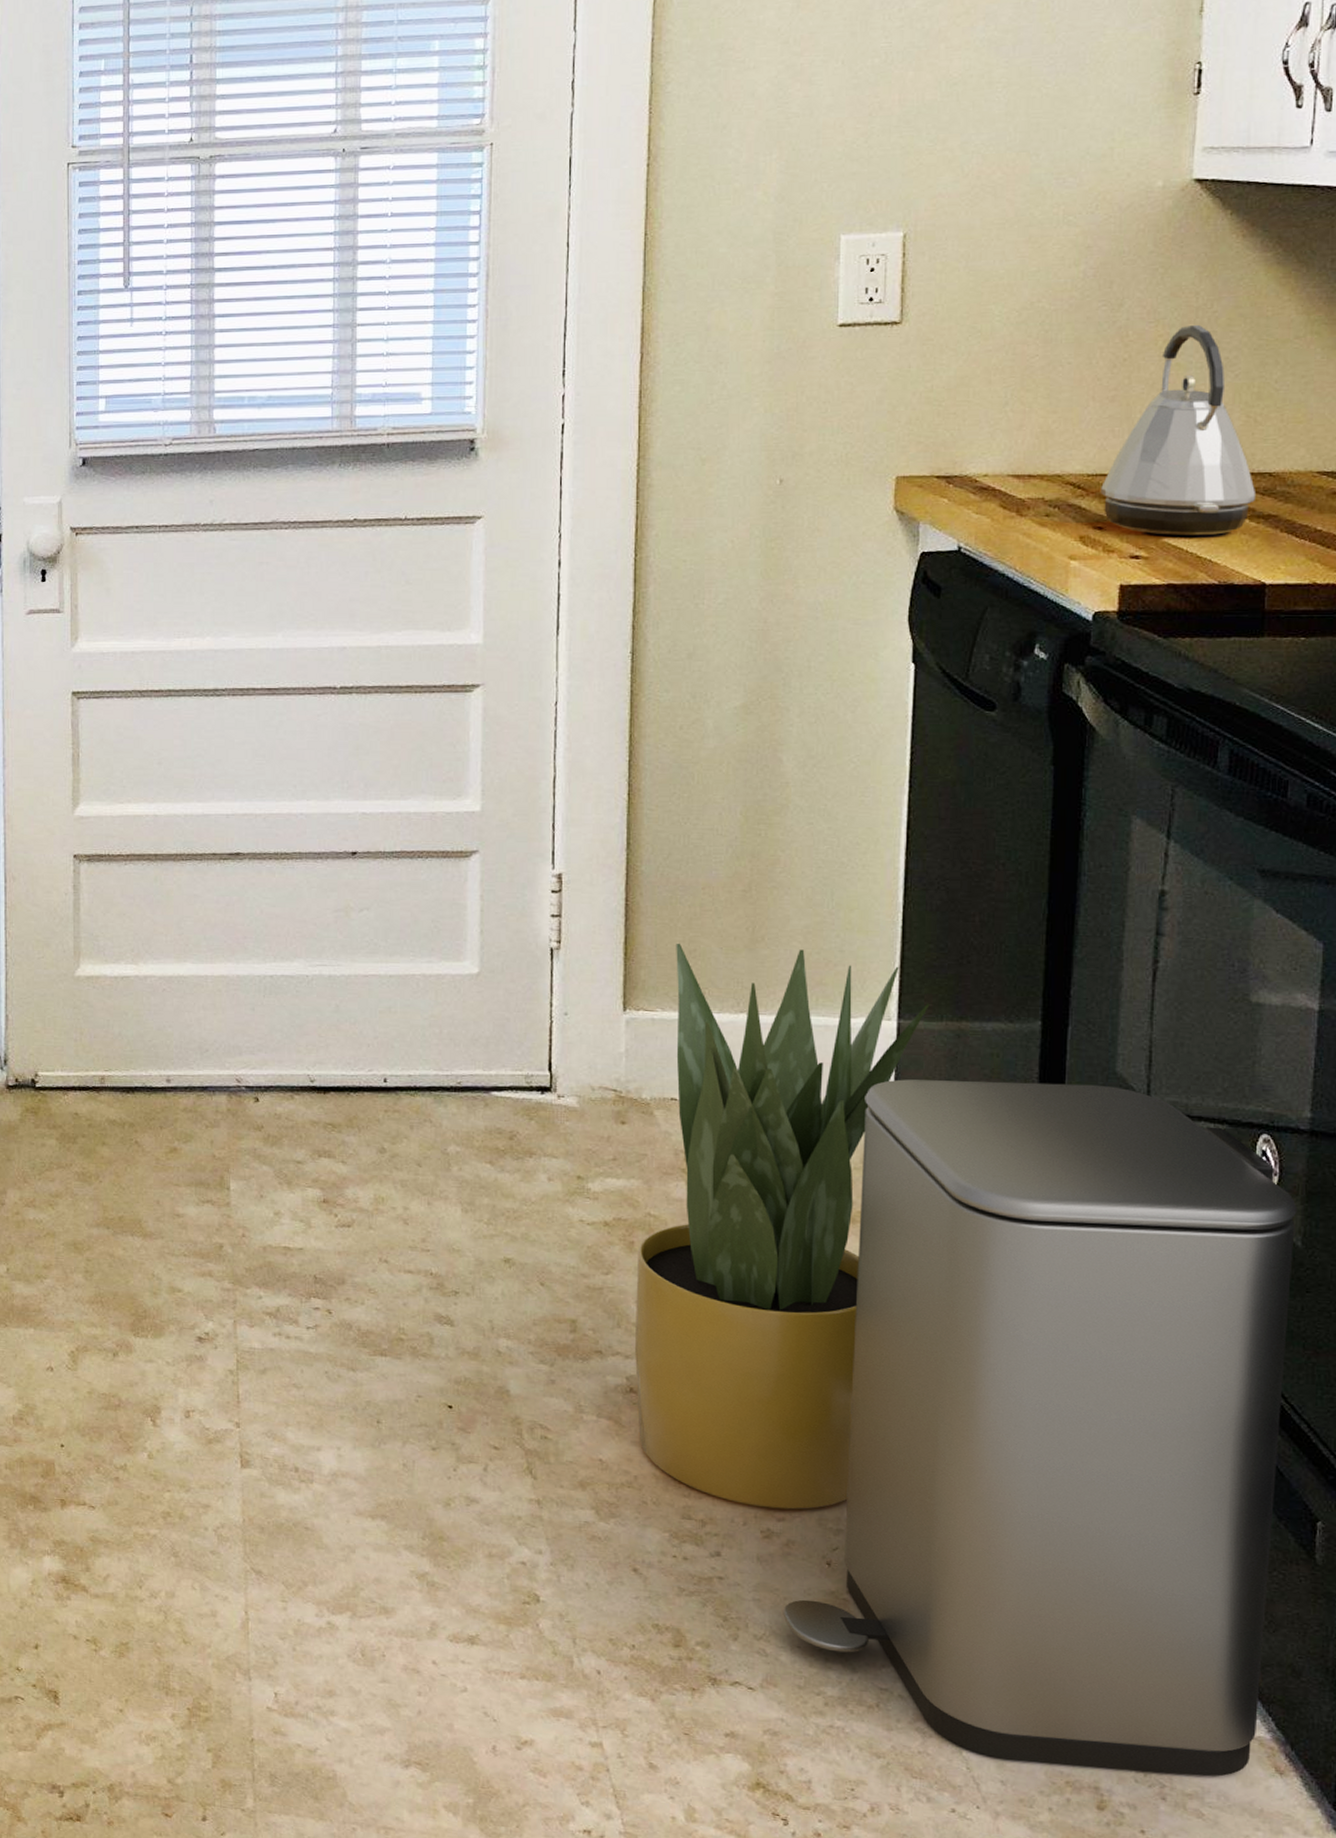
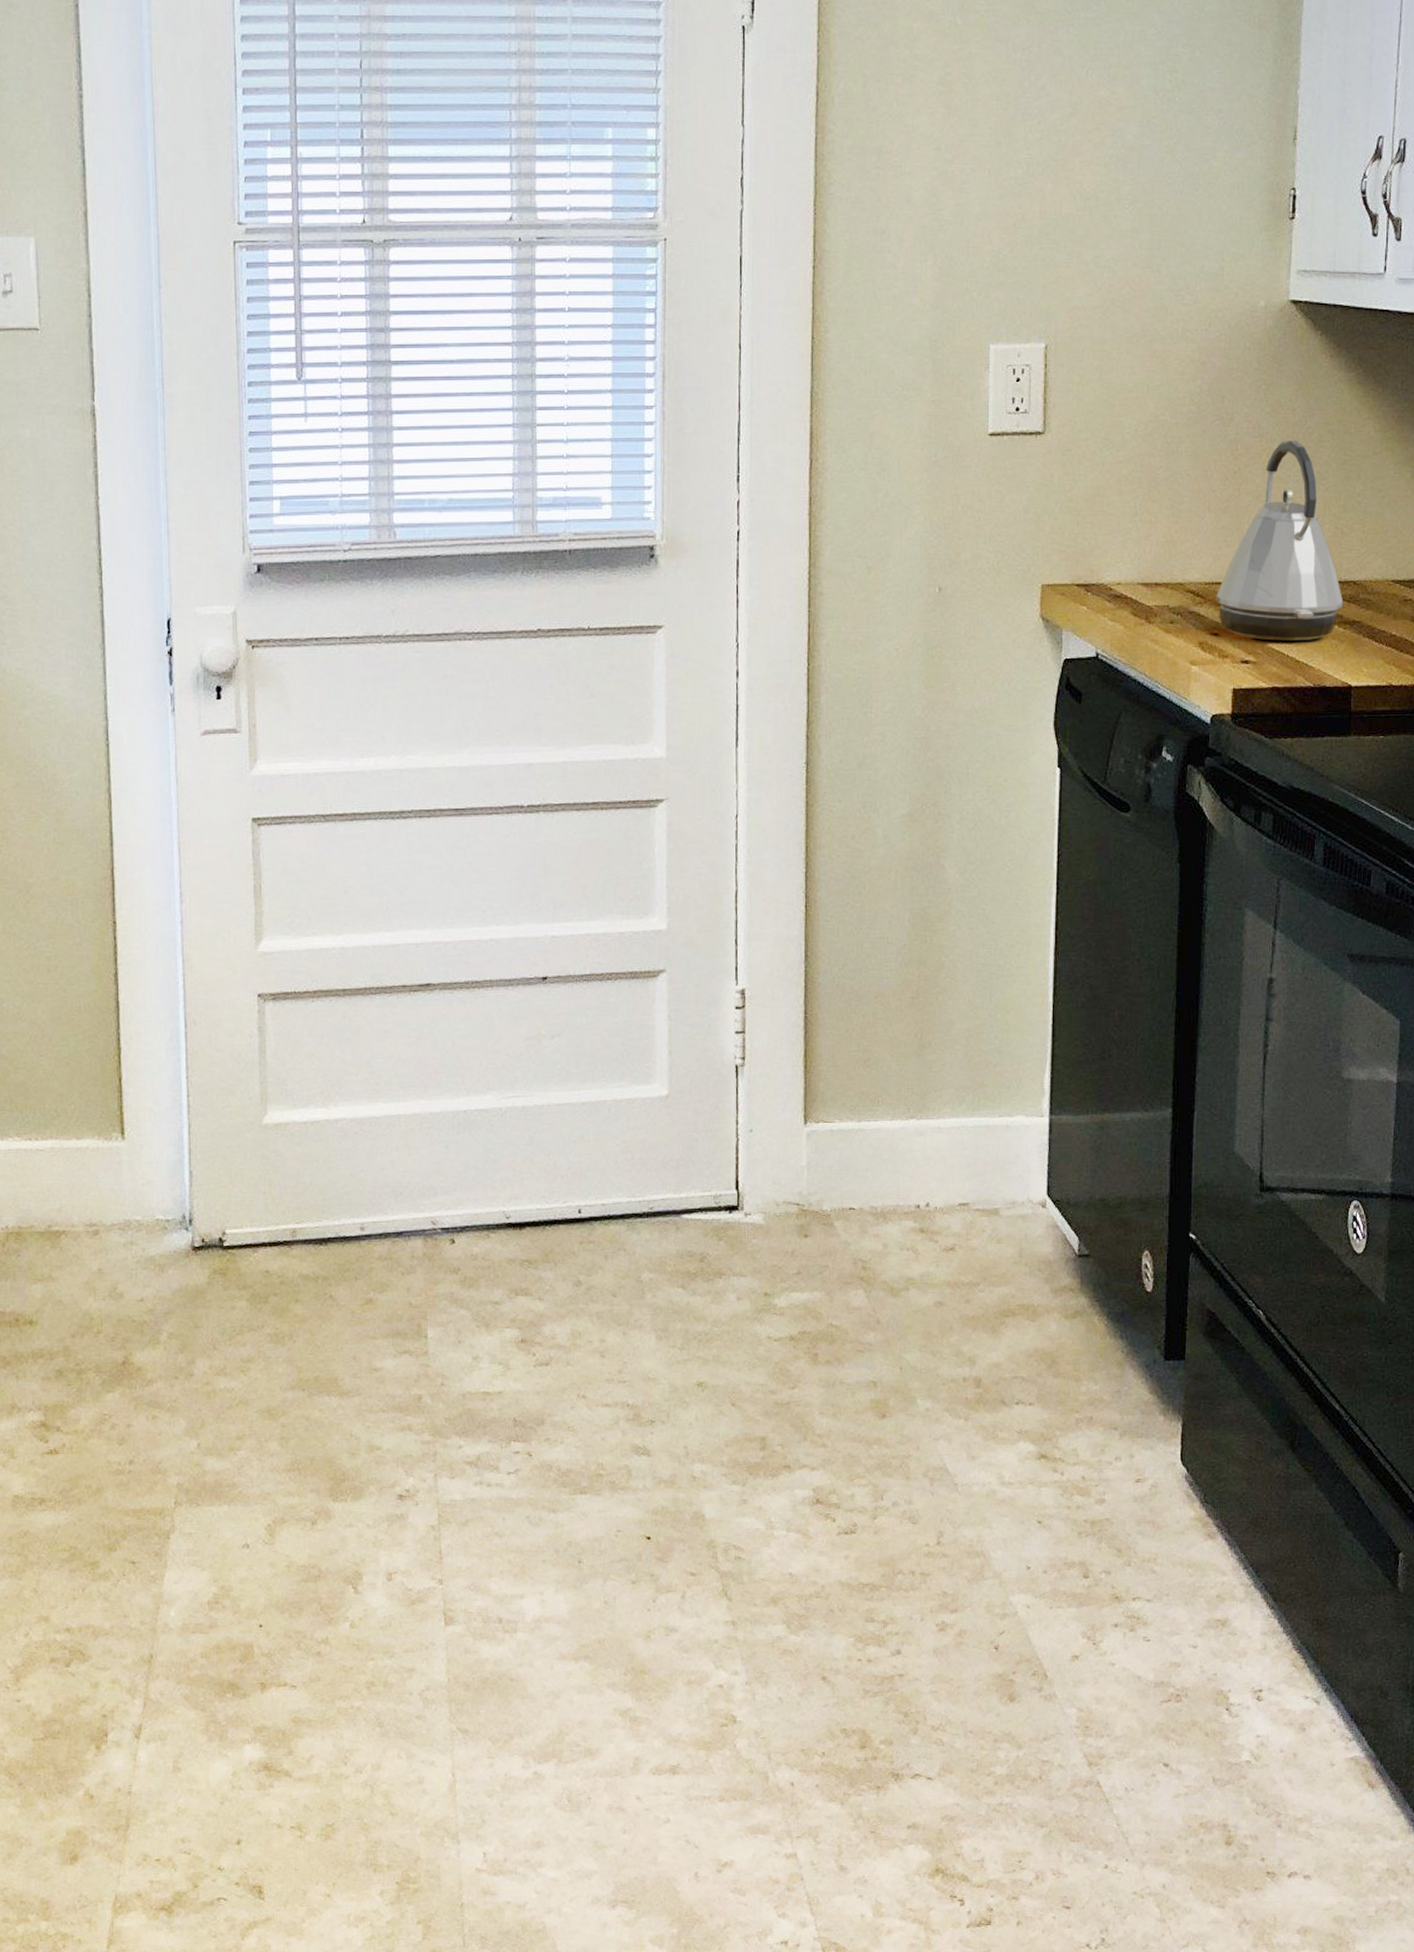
planter: present [634,943,930,1510] -> none [819,1052,1077,1602]
pedal bin: present [783,1079,1297,1777] -> none [957,1165,1381,1811]

